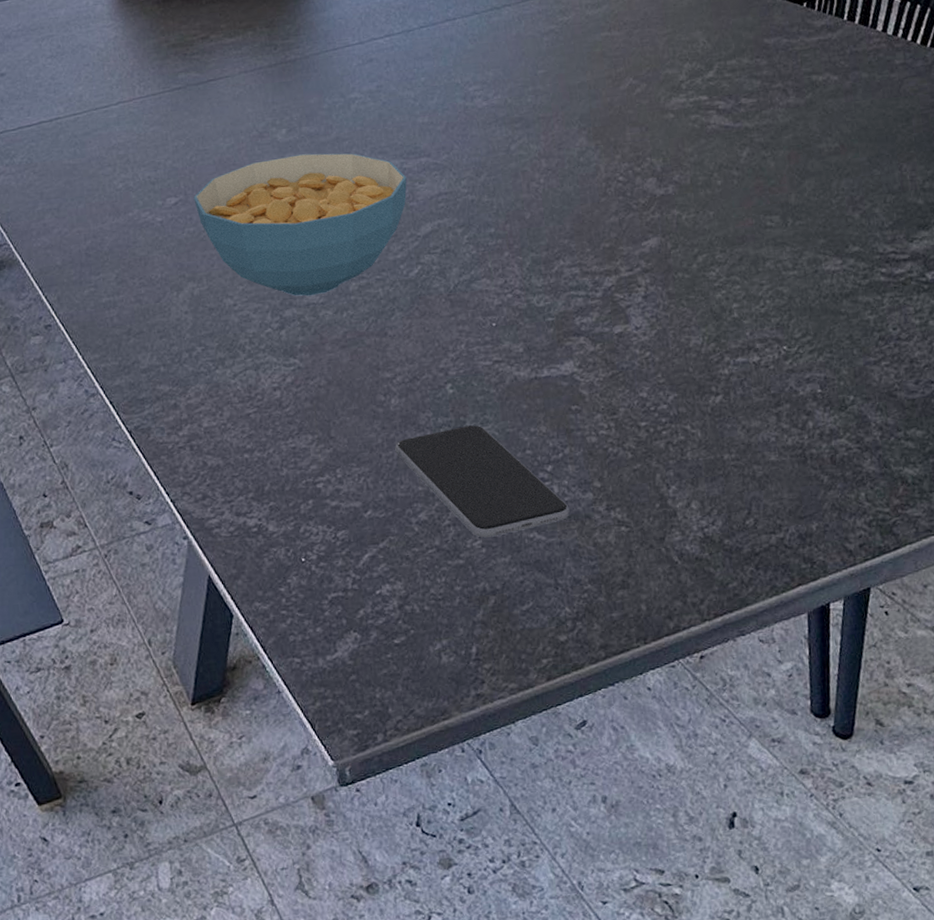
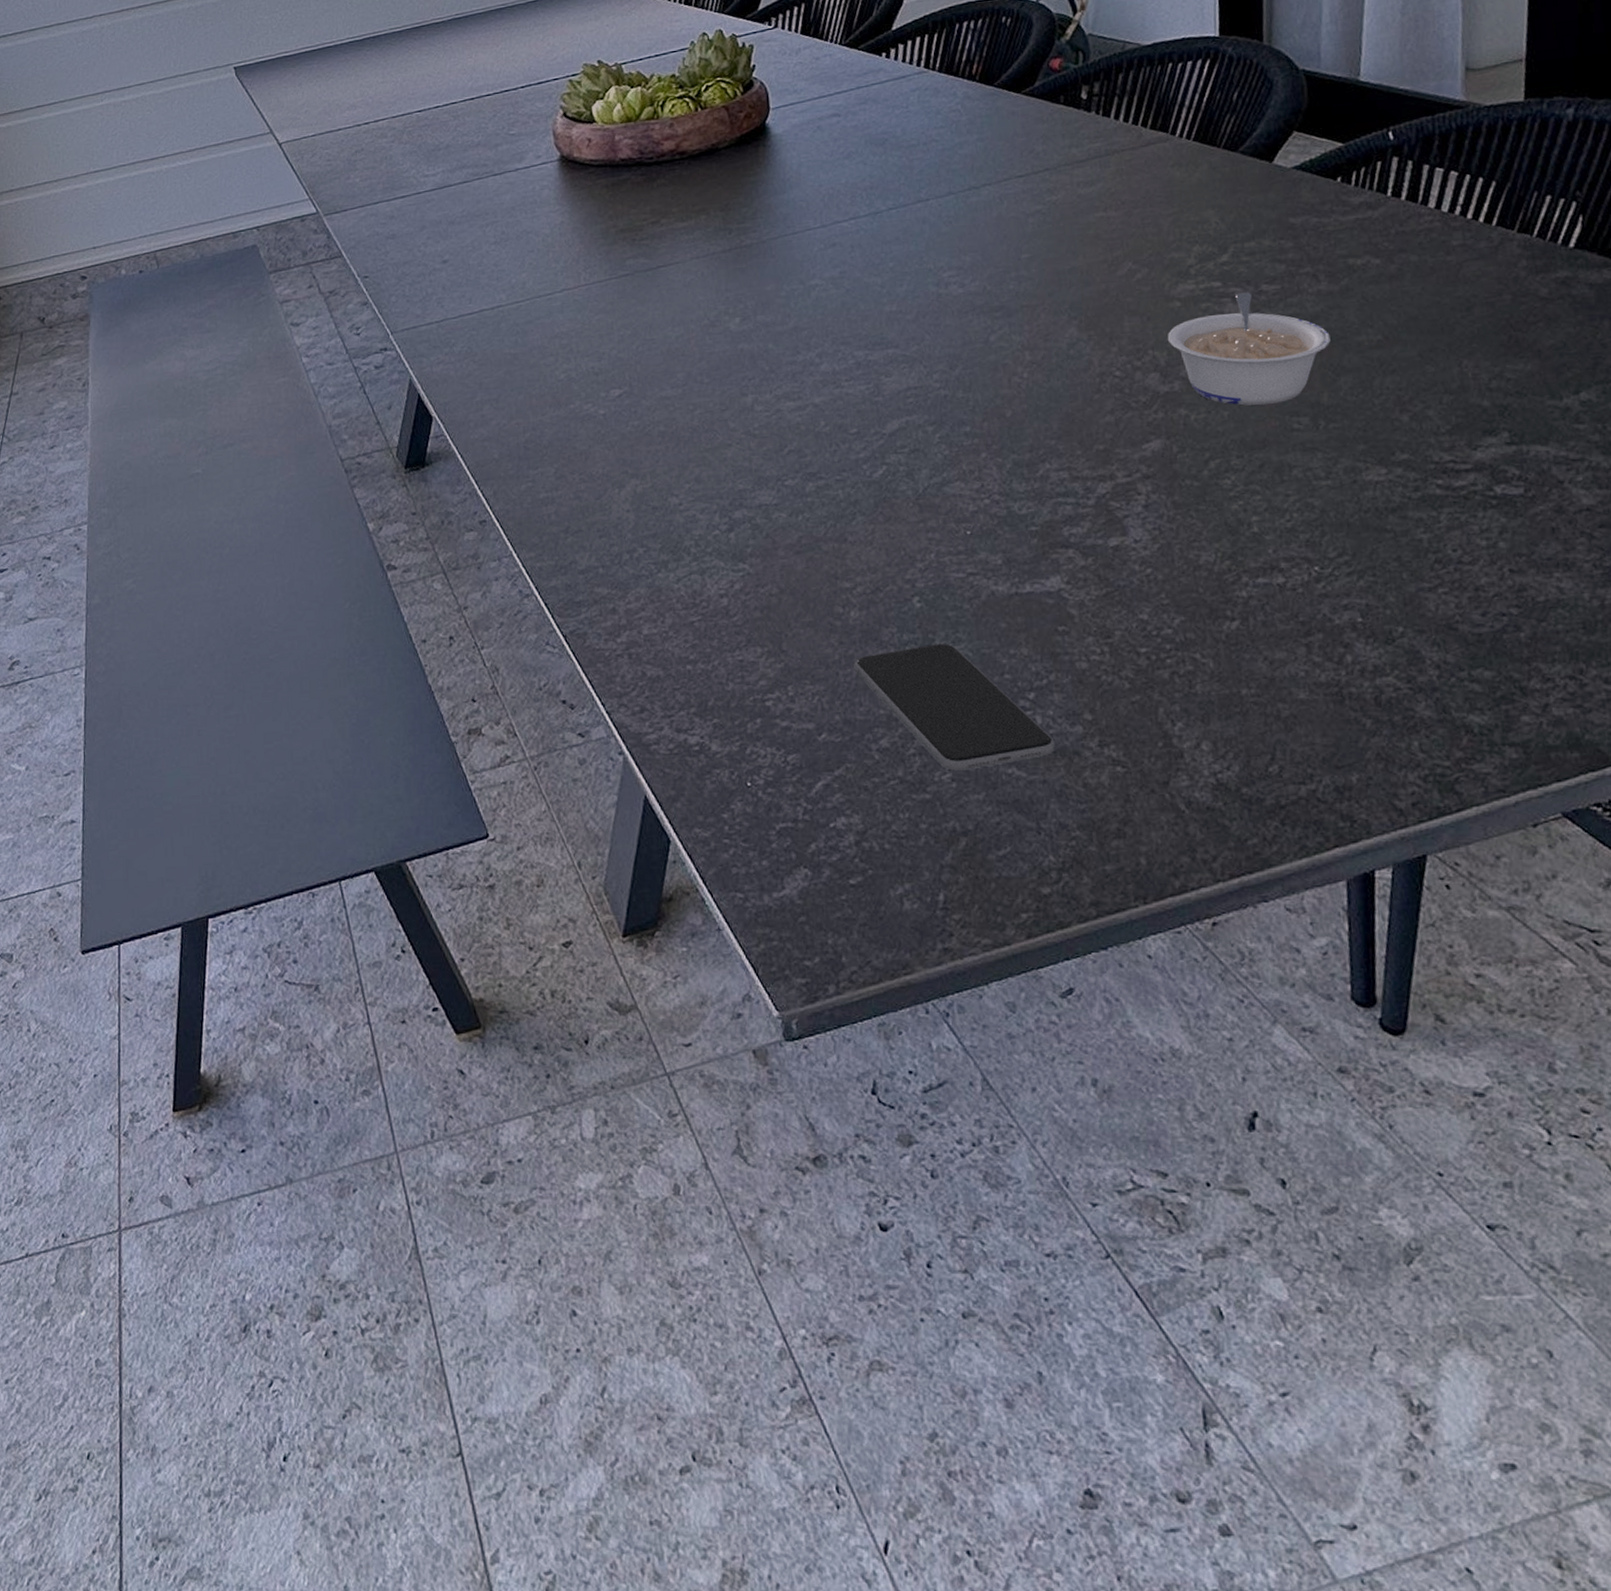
cereal bowl: present [193,153,407,296] -> none [639,343,872,497]
legume: none [662,105,797,206] -> present [1167,292,1331,406]

